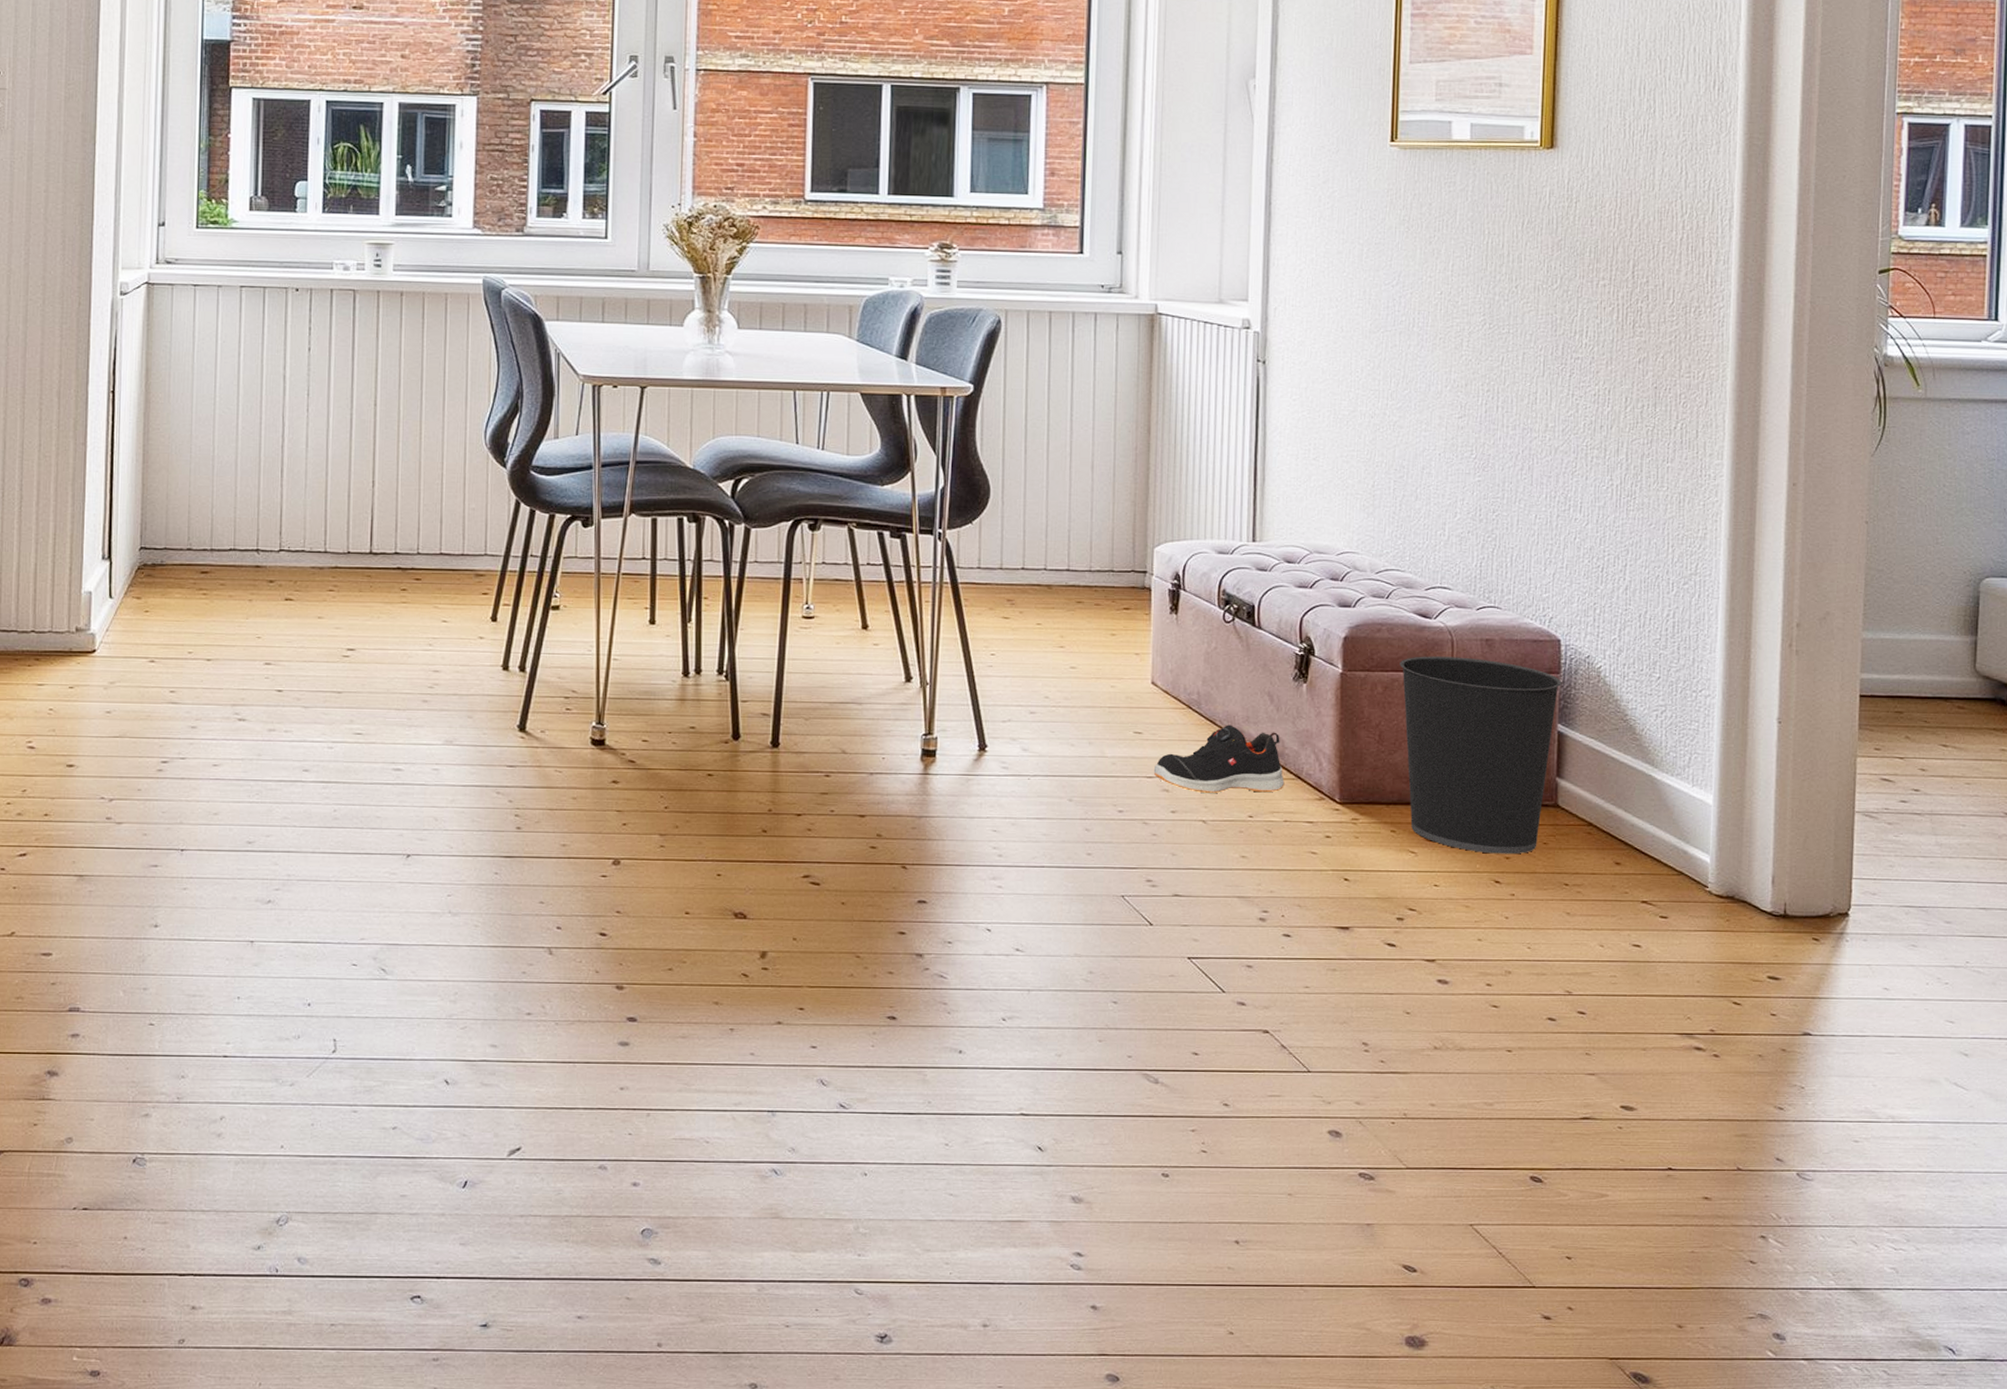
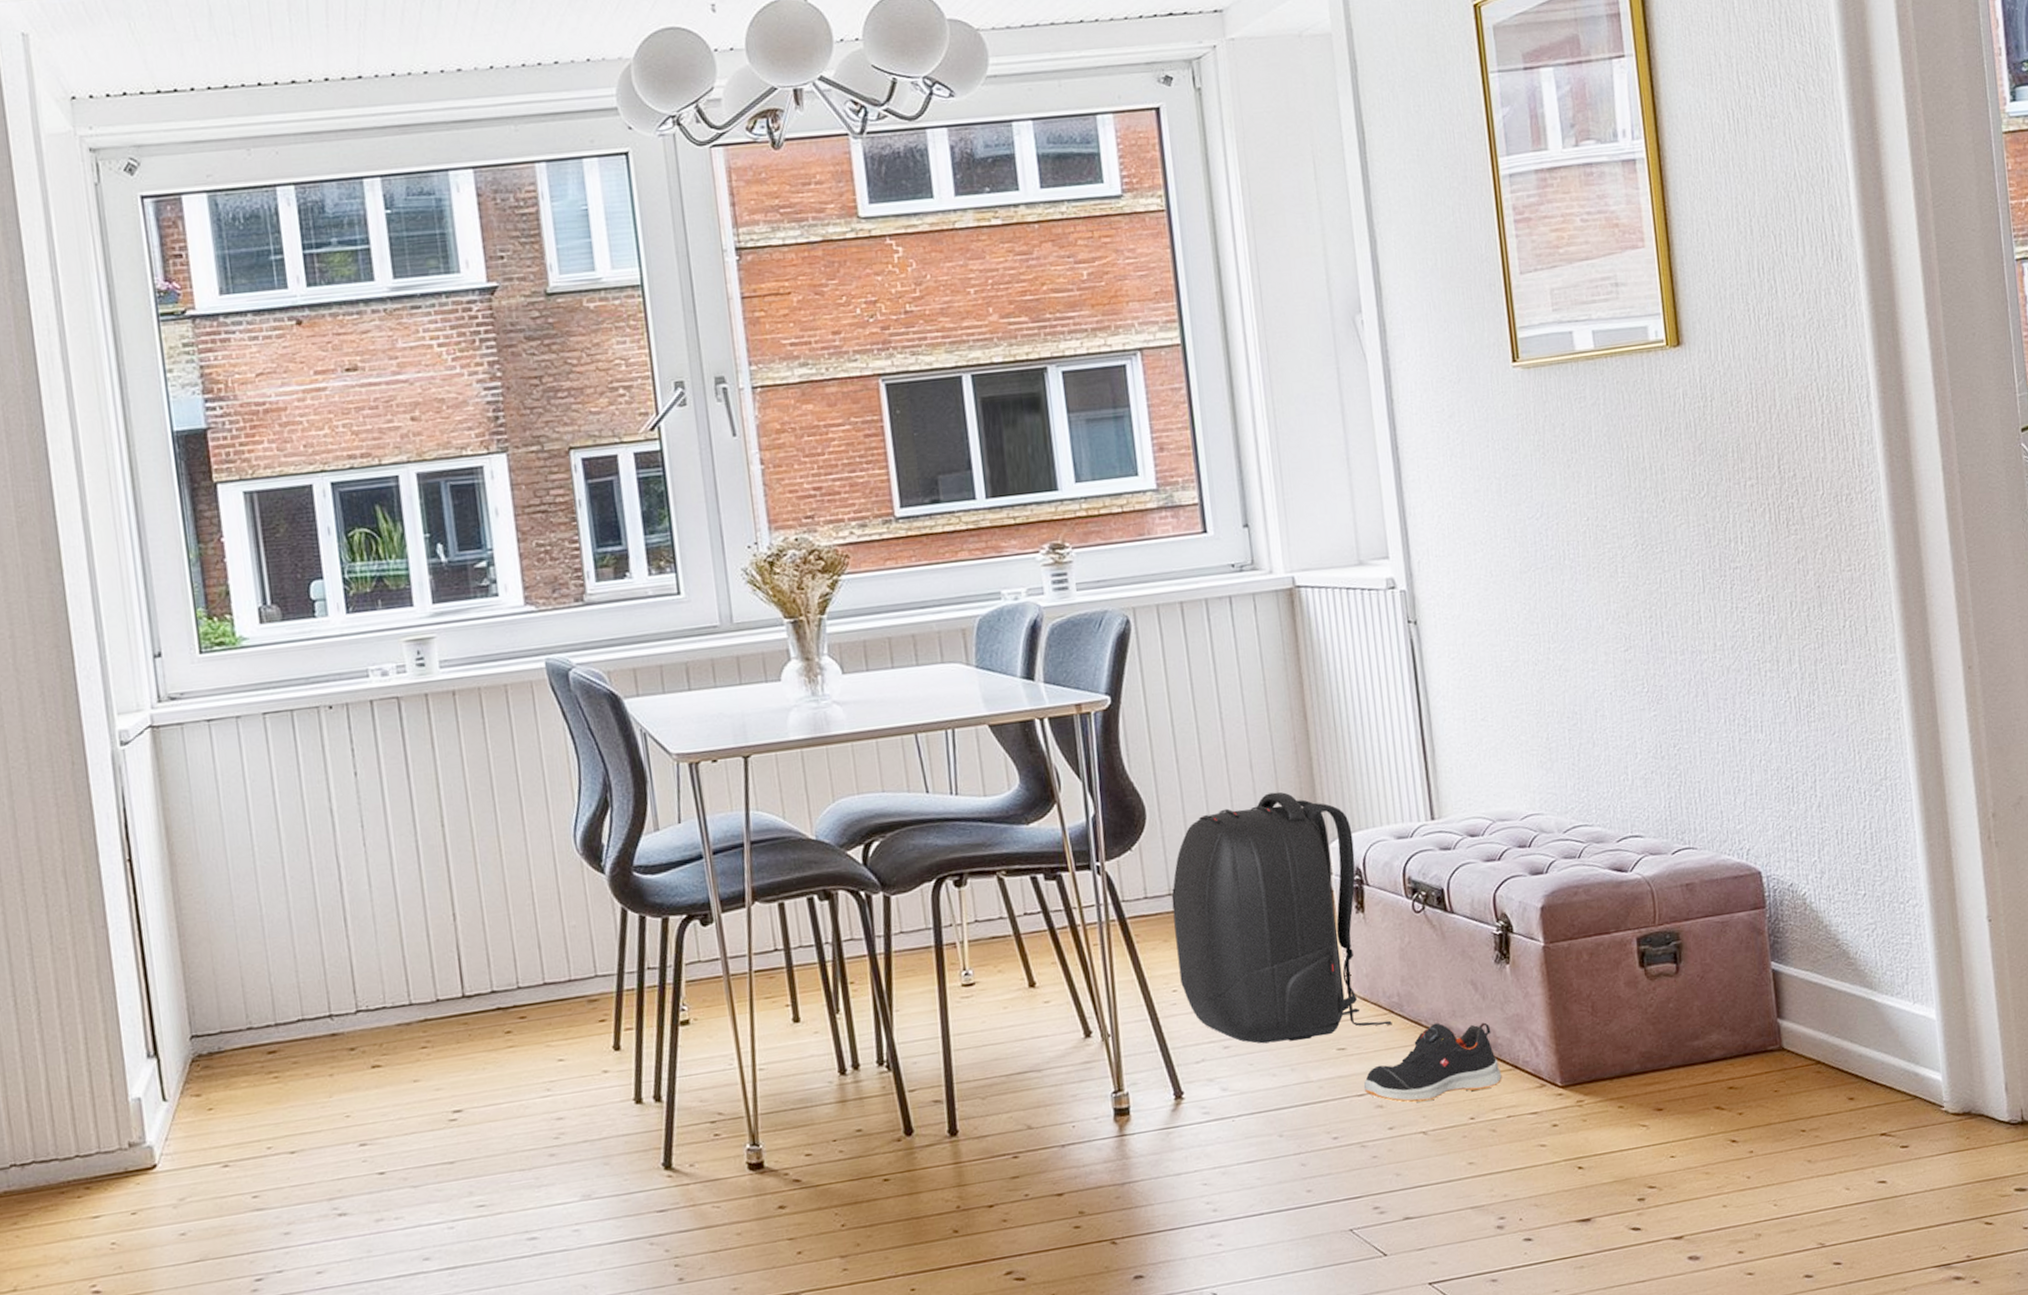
backpack: none [999,493,1189,719] -> present [1171,792,1392,1044]
wastebasket: present [1399,656,1562,854] -> none [1602,905,1769,1114]

